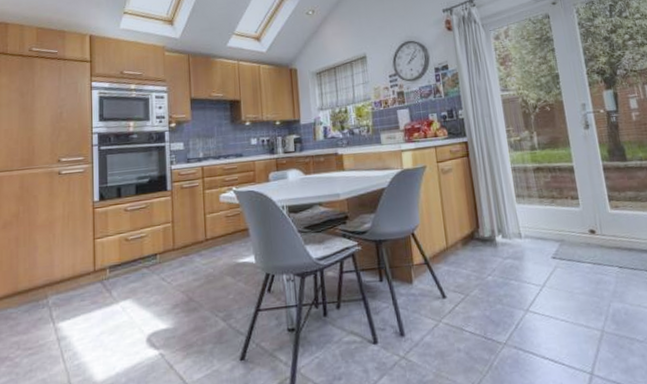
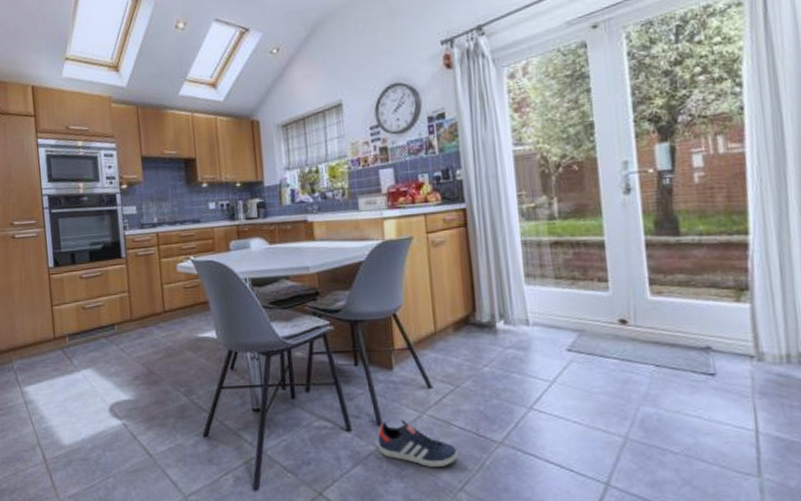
sneaker: none [401,329,471,372] -> present [377,420,458,467]

